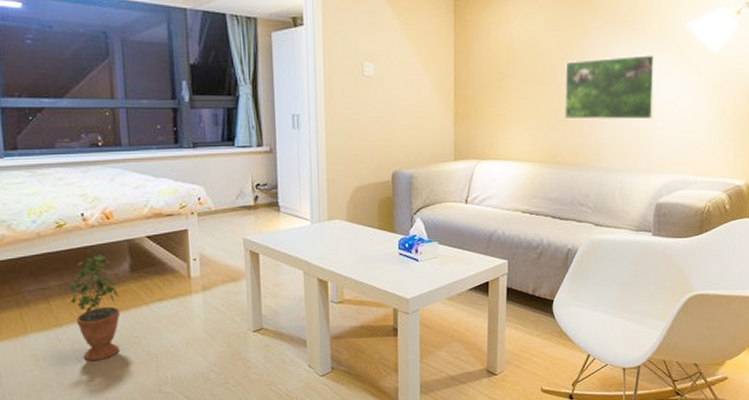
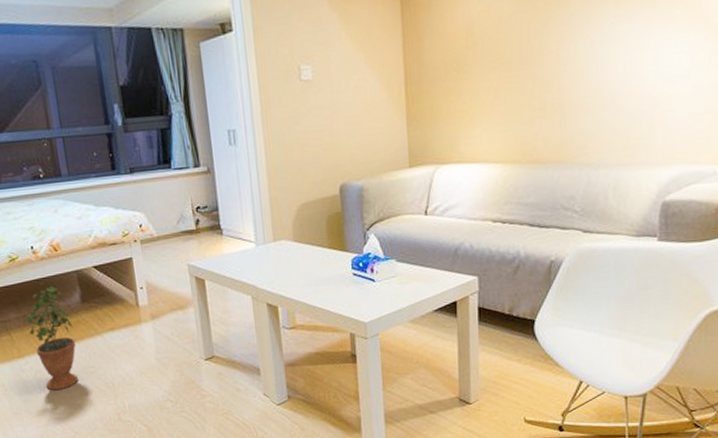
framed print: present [564,53,657,121] -> none [538,18,659,109]

